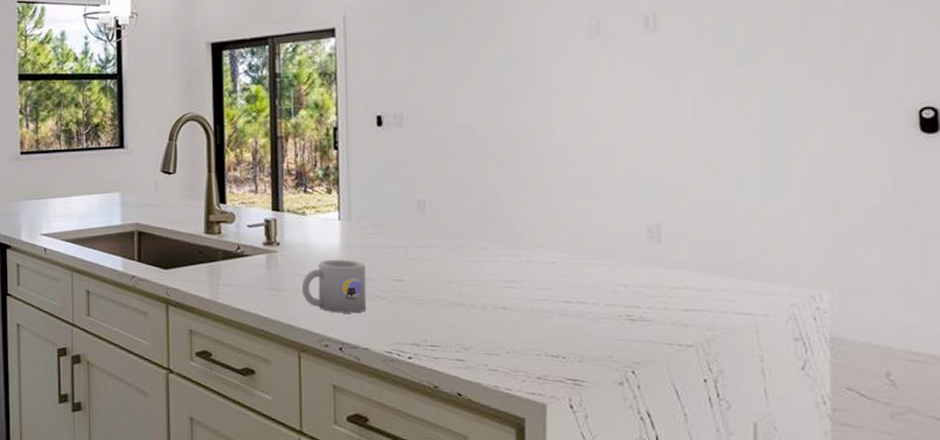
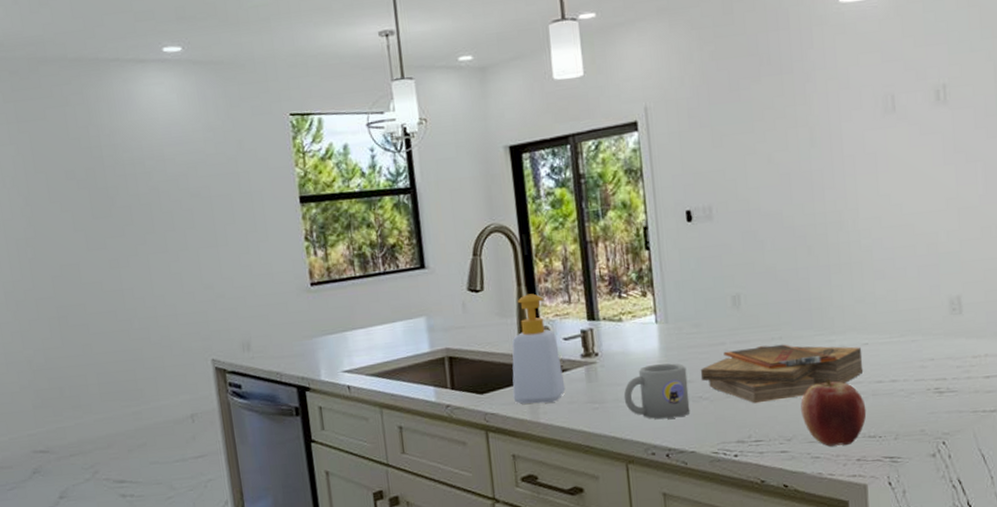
soap bottle: none [195,180,245,284] -> present [512,293,566,404]
clipboard: none [379,253,550,309] -> present [700,344,864,404]
apple: none [481,292,550,361] -> present [801,378,867,446]

